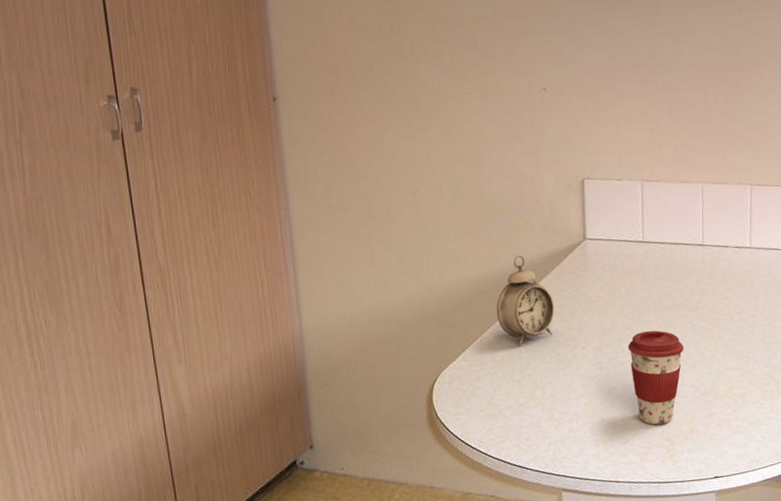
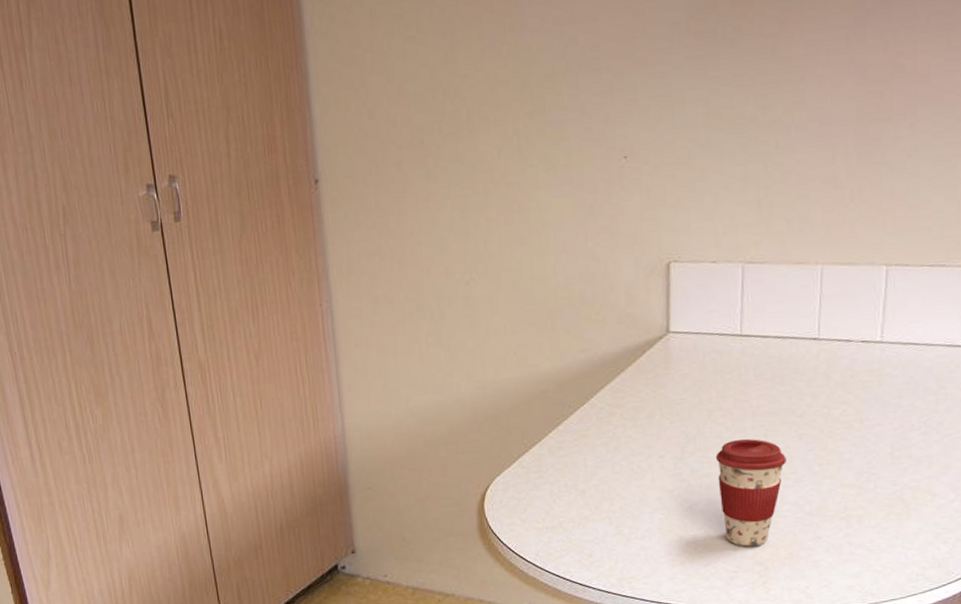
alarm clock: present [496,255,555,347] -> none [559,350,628,453]

